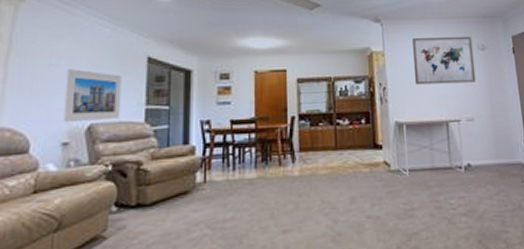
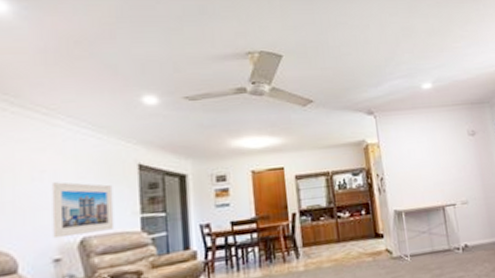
wall art: present [412,36,476,85] -> none [406,123,469,173]

